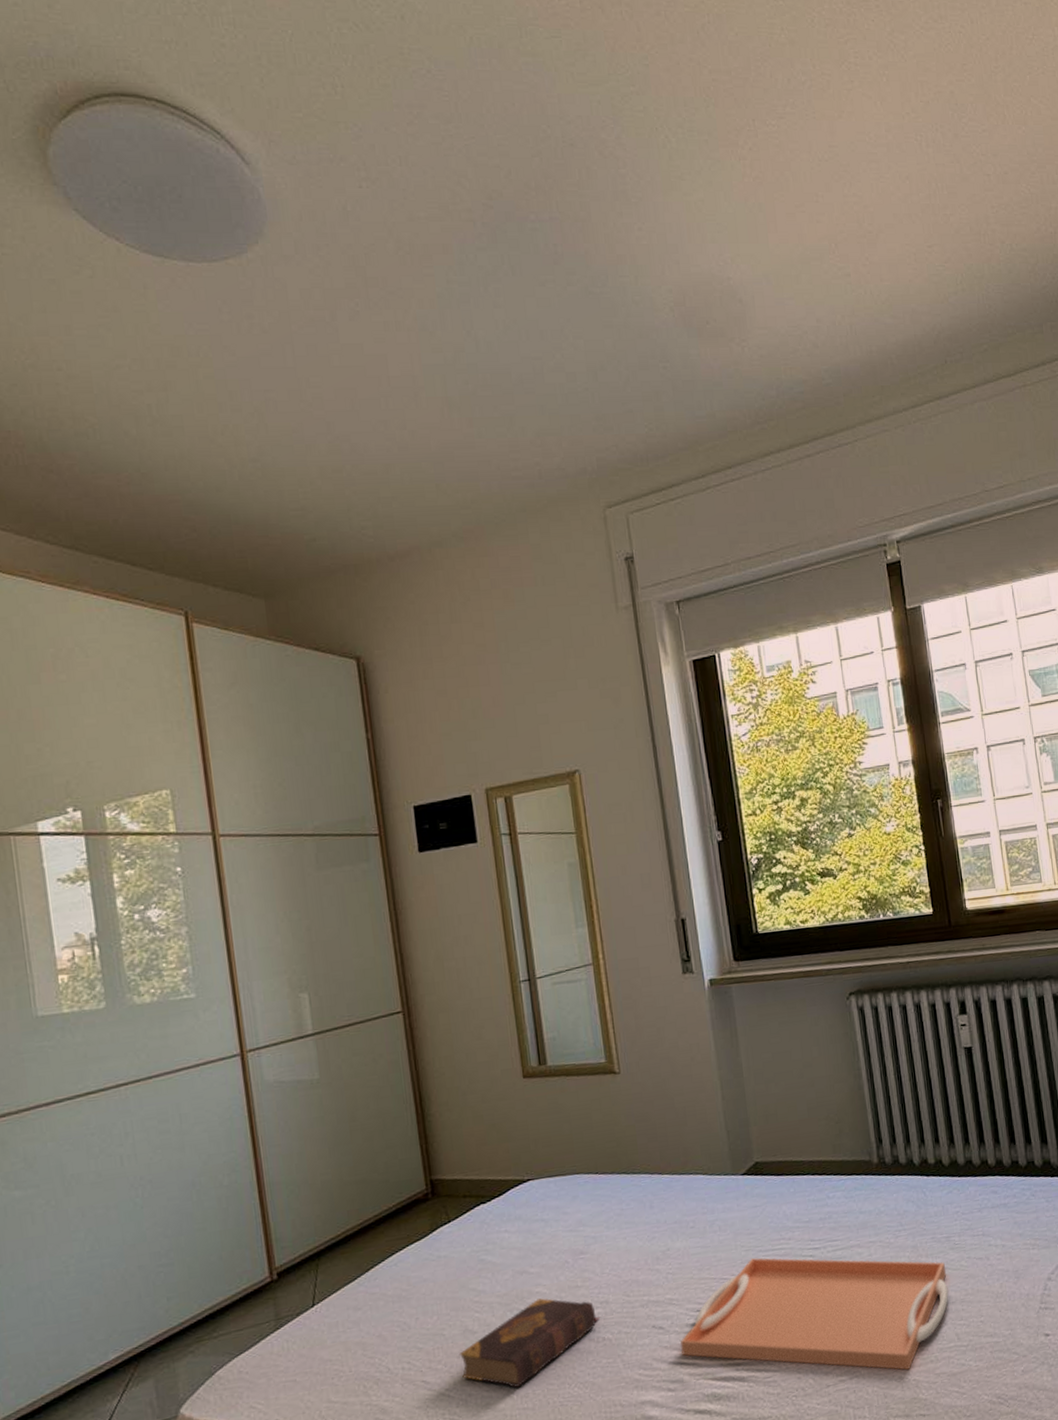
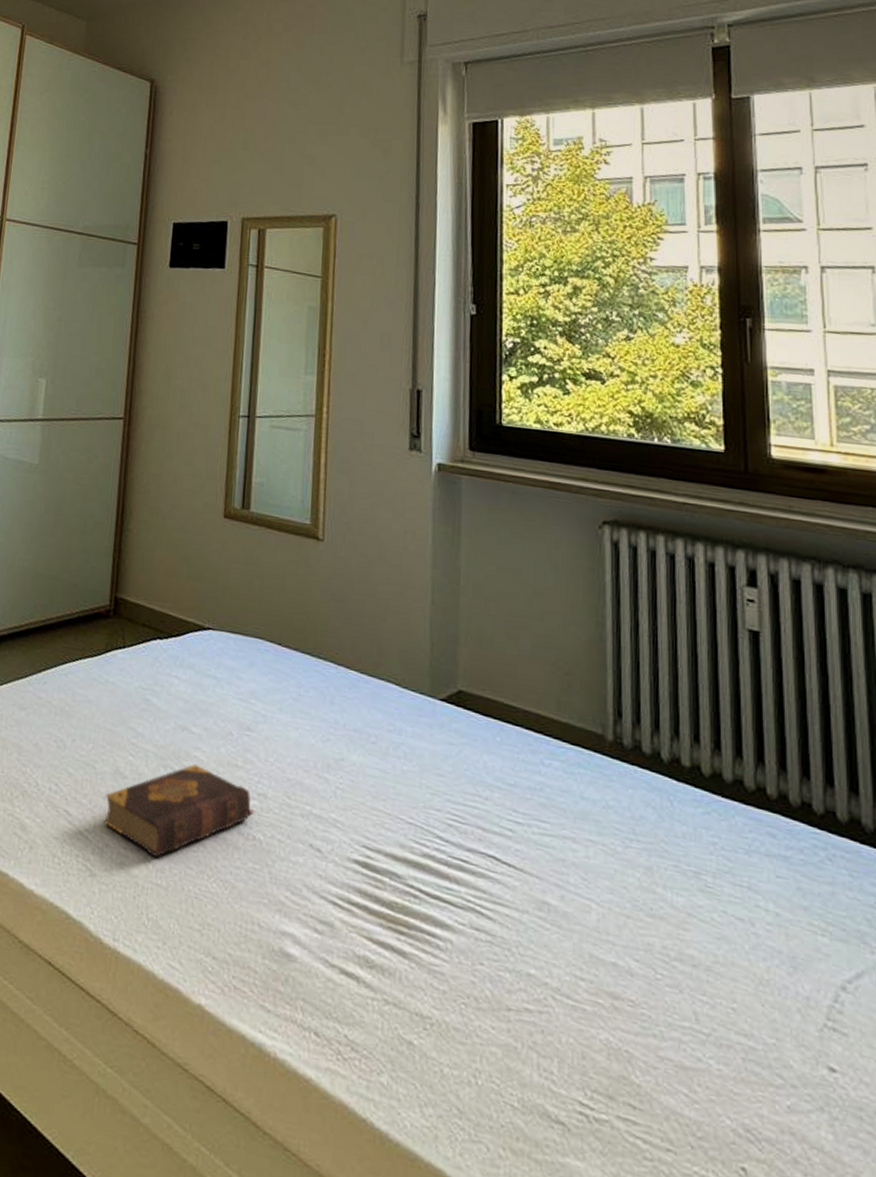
serving tray: present [680,1258,949,1371] -> none [337,806,690,1035]

